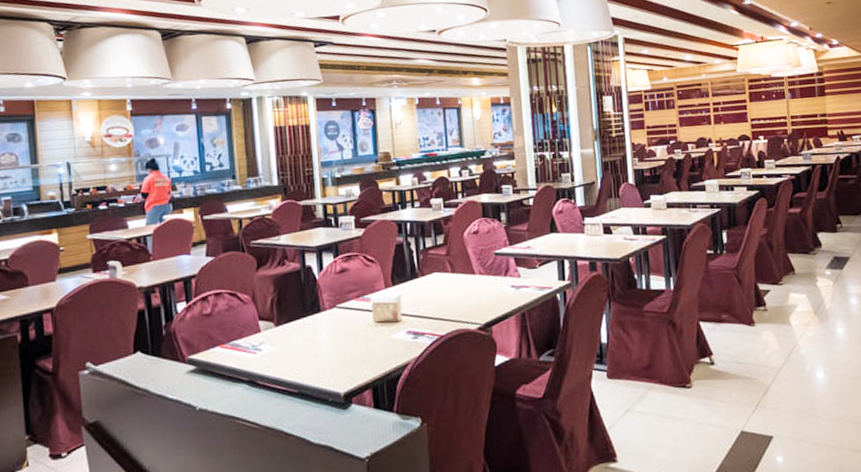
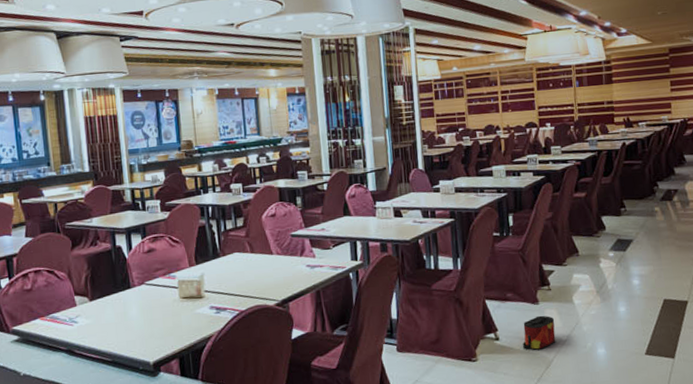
bag: none [739,337,773,375] -> present [523,315,556,350]

